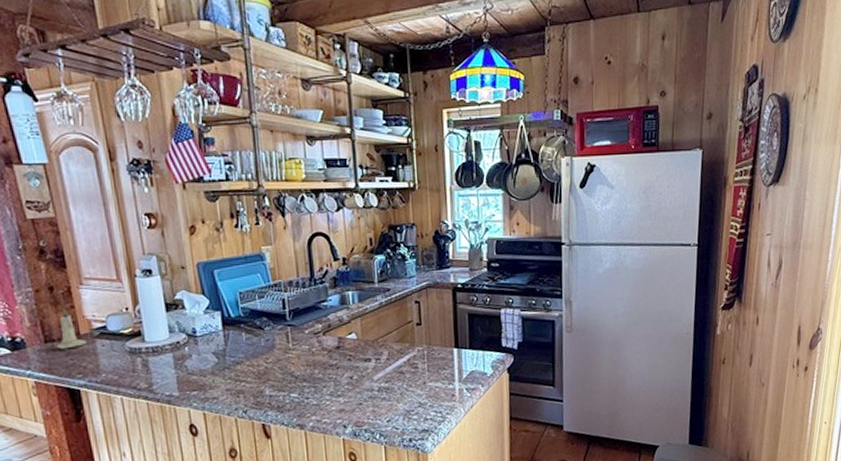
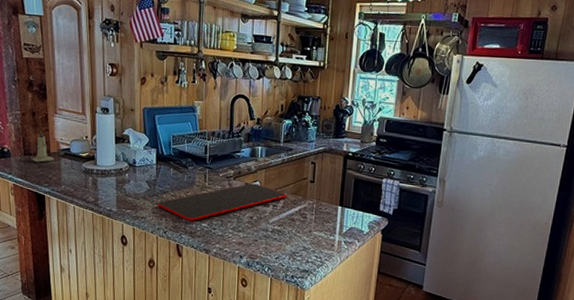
cutting board: none [231,336,391,394] -> present [157,183,287,221]

